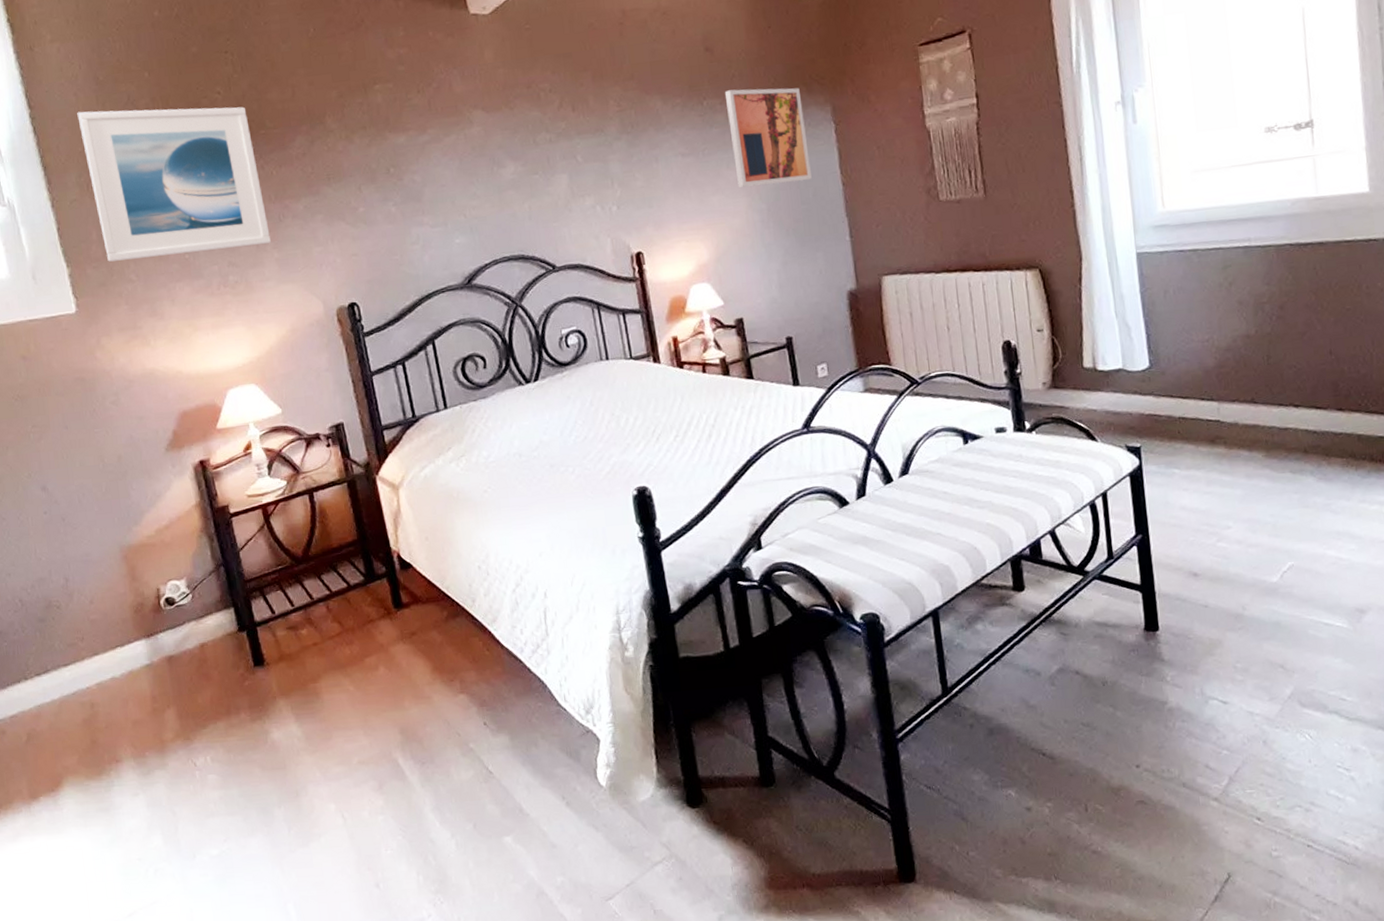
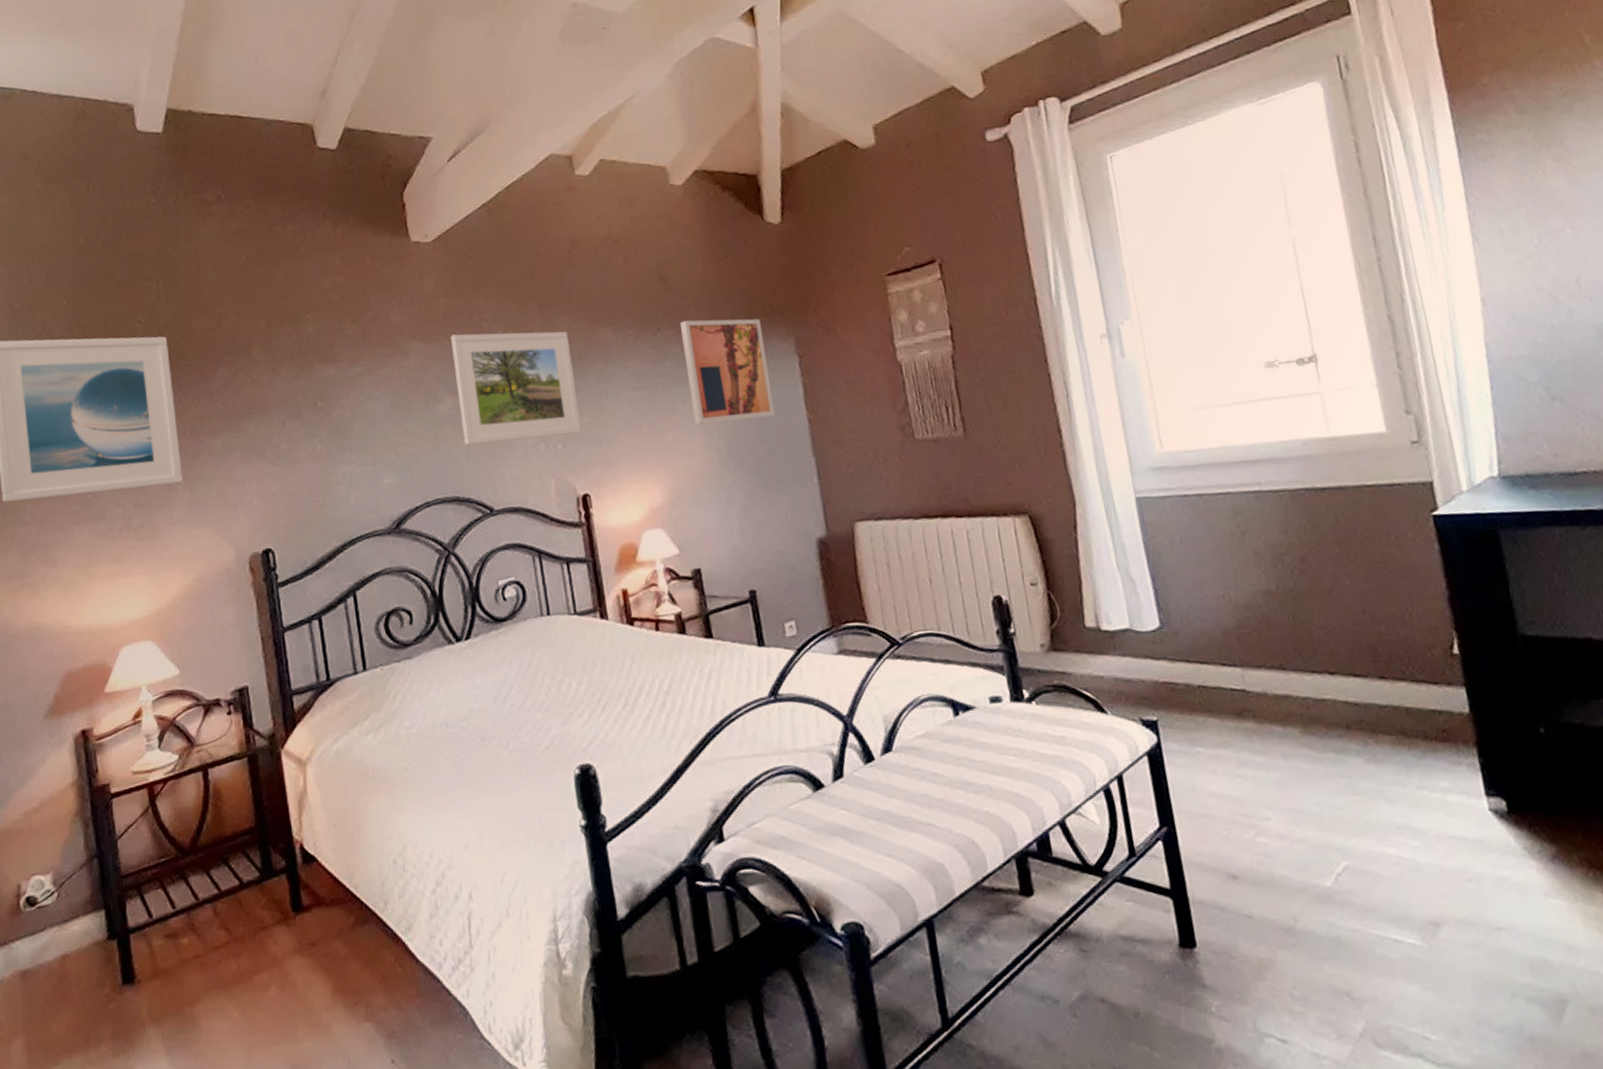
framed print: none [510,100,634,208] -> present [450,331,581,445]

